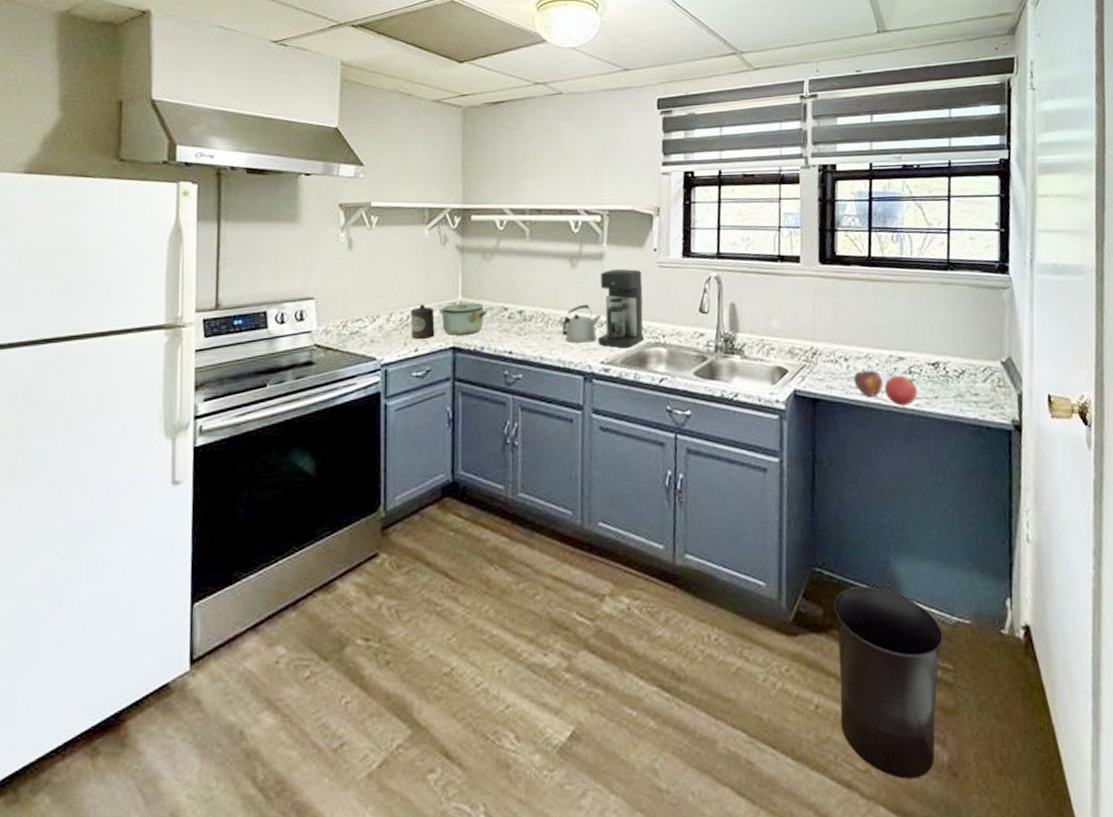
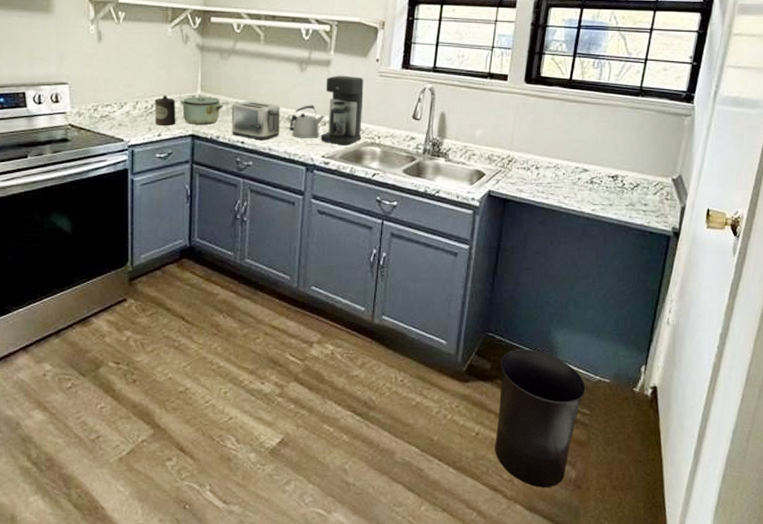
toaster: none [496,304,553,349] -> present [231,101,281,140]
fruit: present [853,369,883,397] -> none [541,177,567,200]
fruit: present [885,375,918,406] -> none [568,184,595,210]

